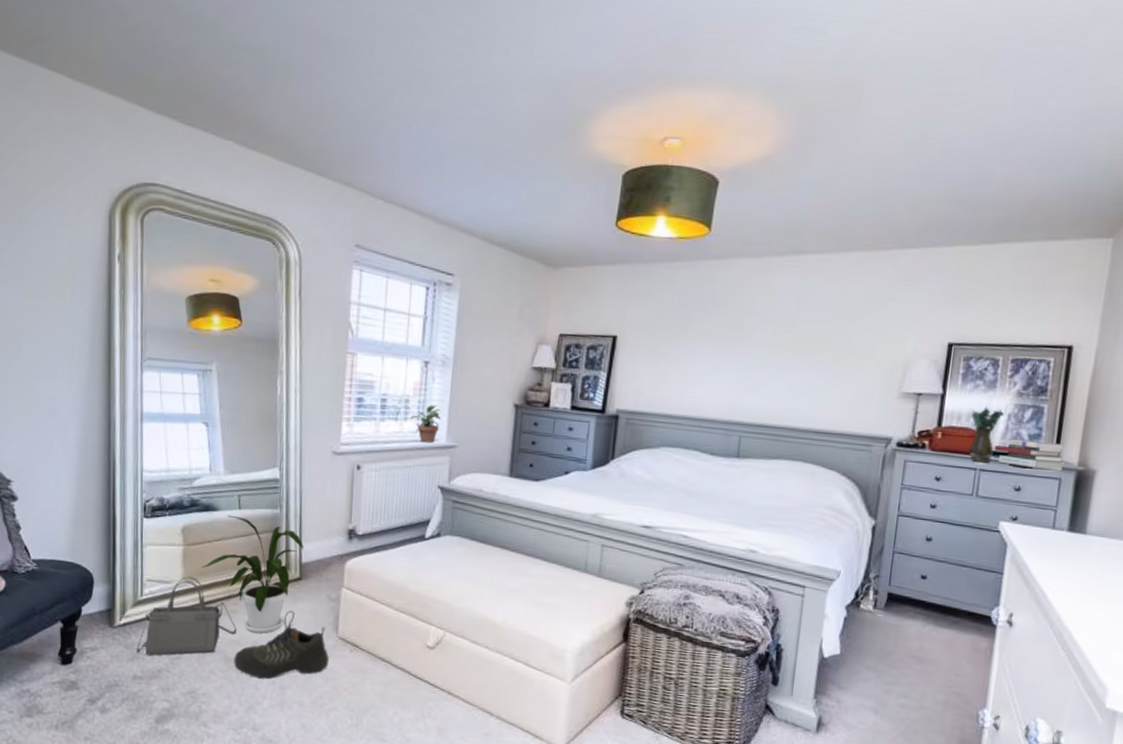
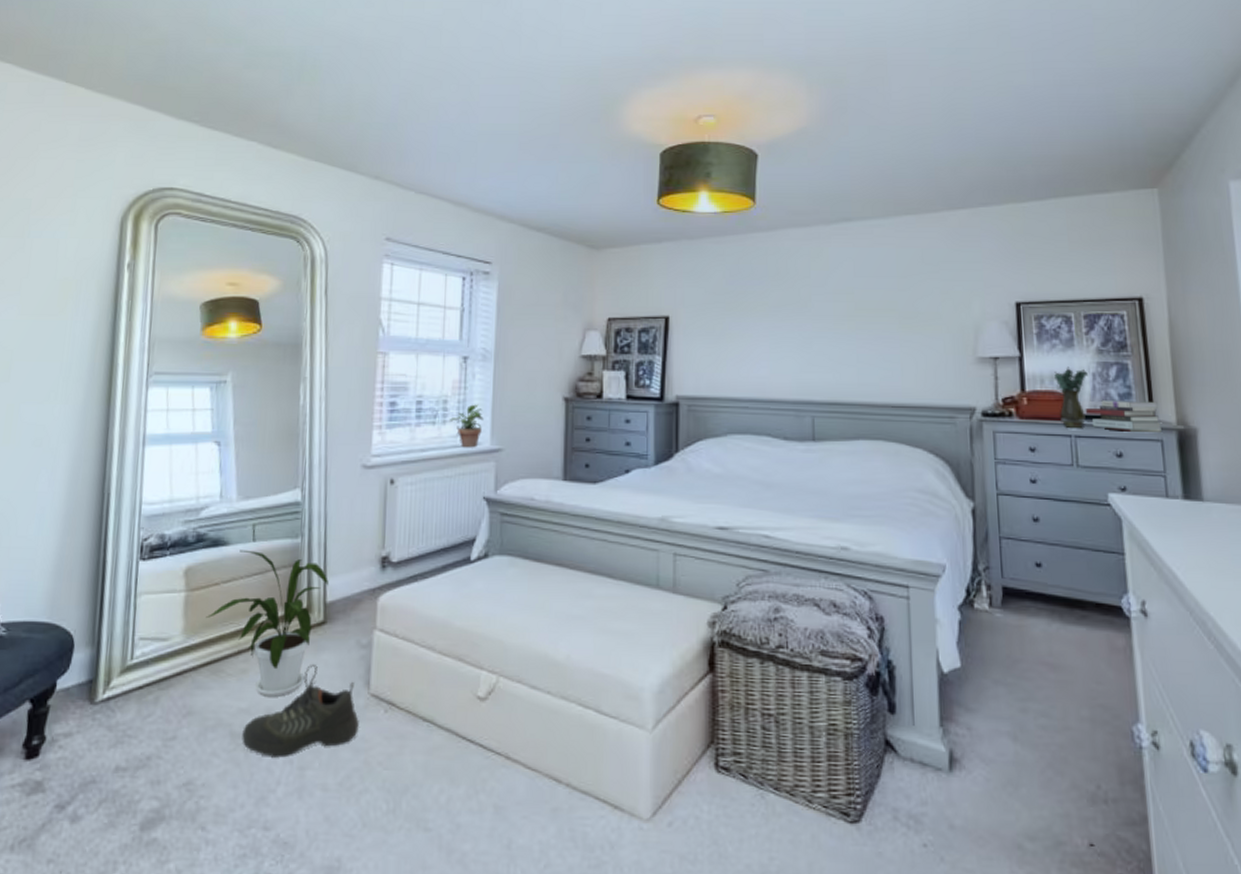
handbag: present [137,576,237,655] -> none [121,629,247,738]

